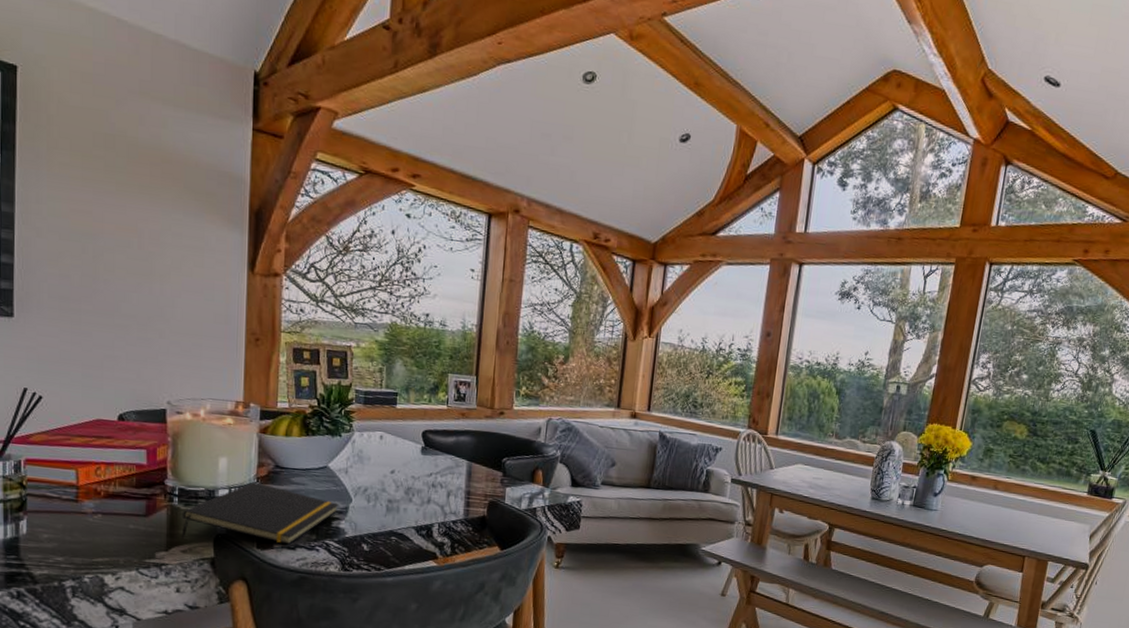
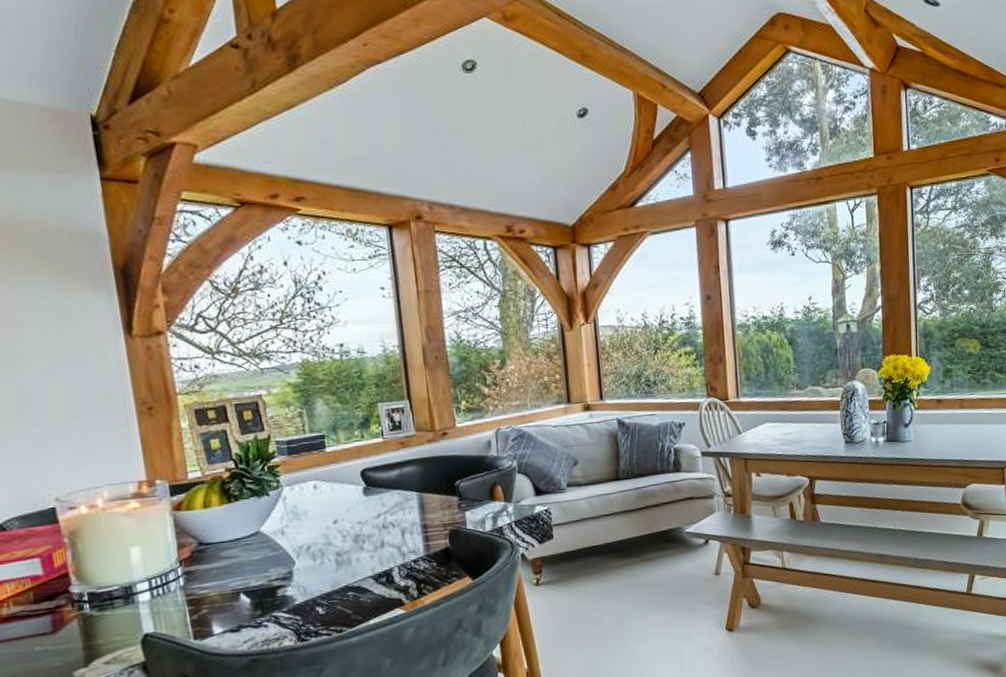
notepad: present [181,482,339,545] -> none [97,566,281,650]

